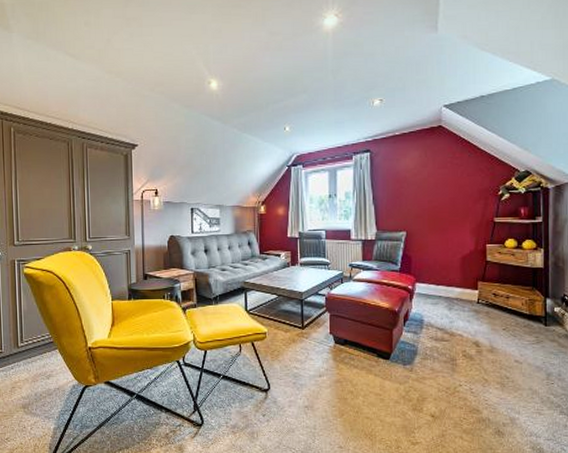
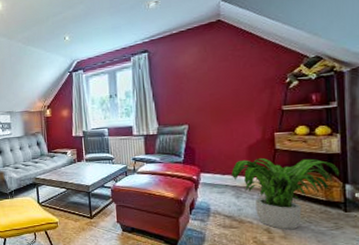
potted plant: none [445,270,541,344] -> present [231,158,339,230]

